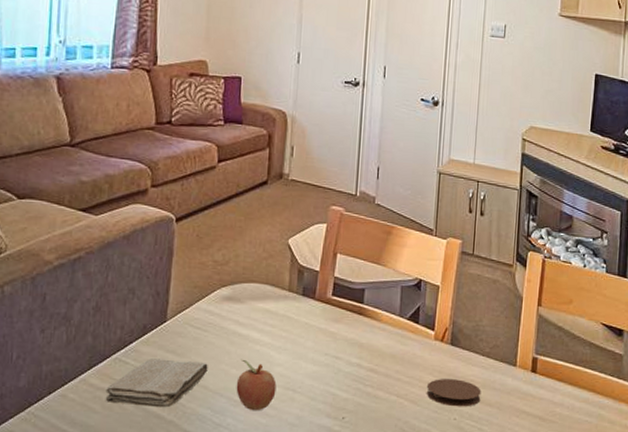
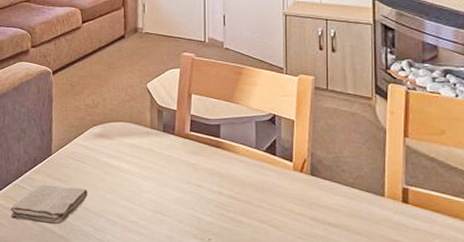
fruit: present [236,359,277,411] -> none [112,186,147,231]
coaster: present [427,379,481,407] -> none [290,207,348,235]

